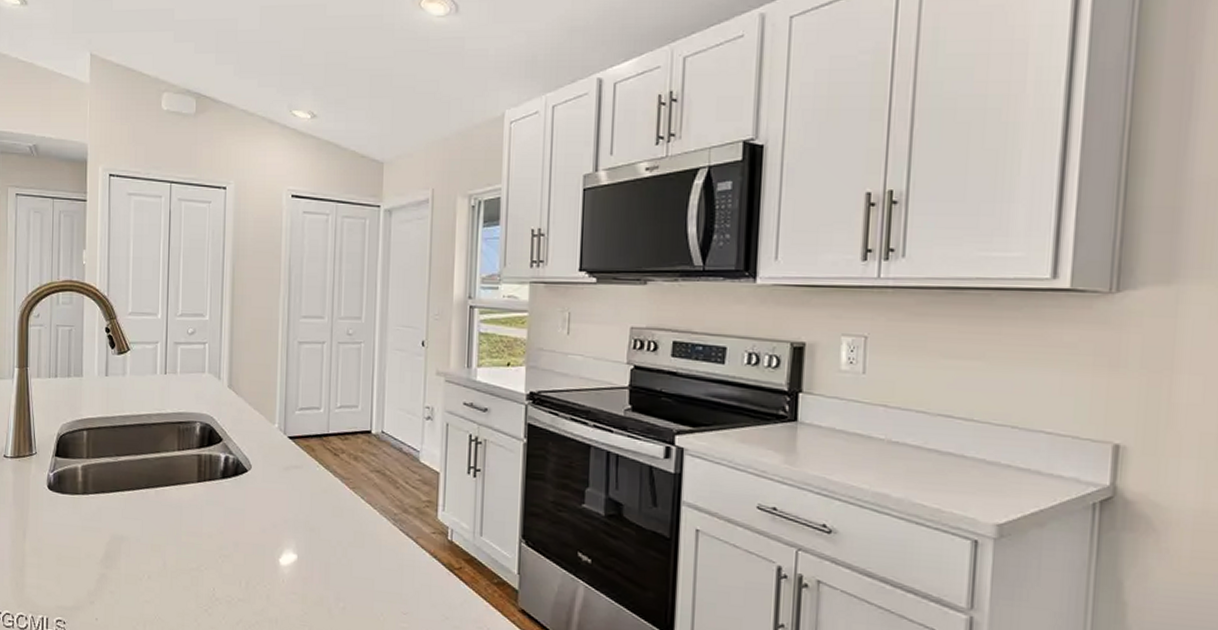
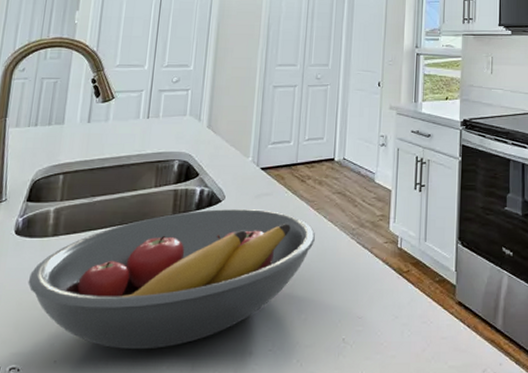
fruit bowl: none [64,479,352,619] -> present [27,209,315,349]

